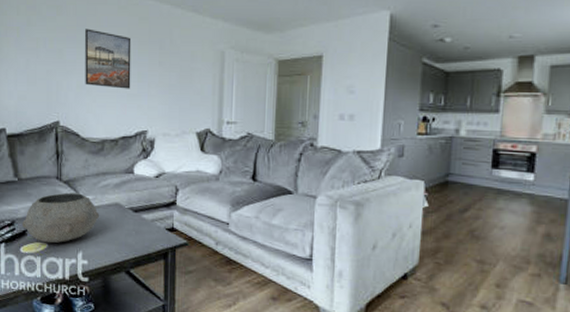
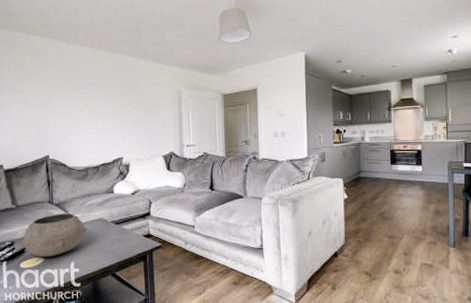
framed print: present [85,28,131,89] -> none [67,79,107,126]

